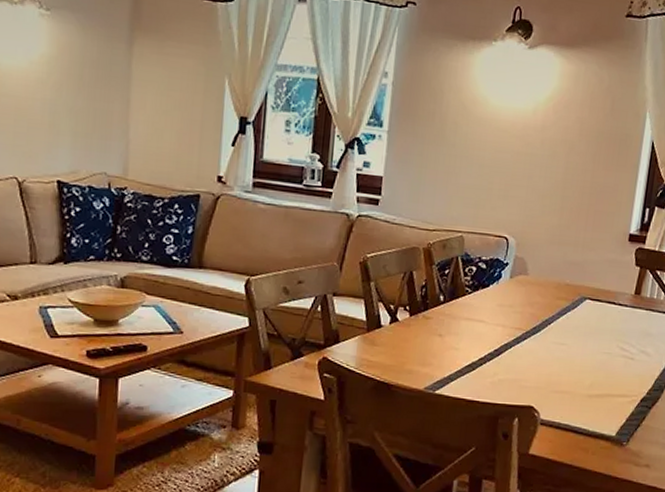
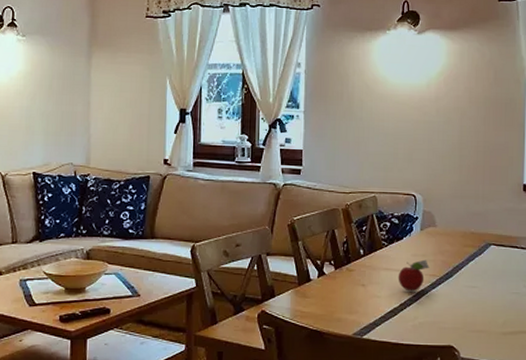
fruit: none [479,310,516,346] -> present [398,259,430,292]

